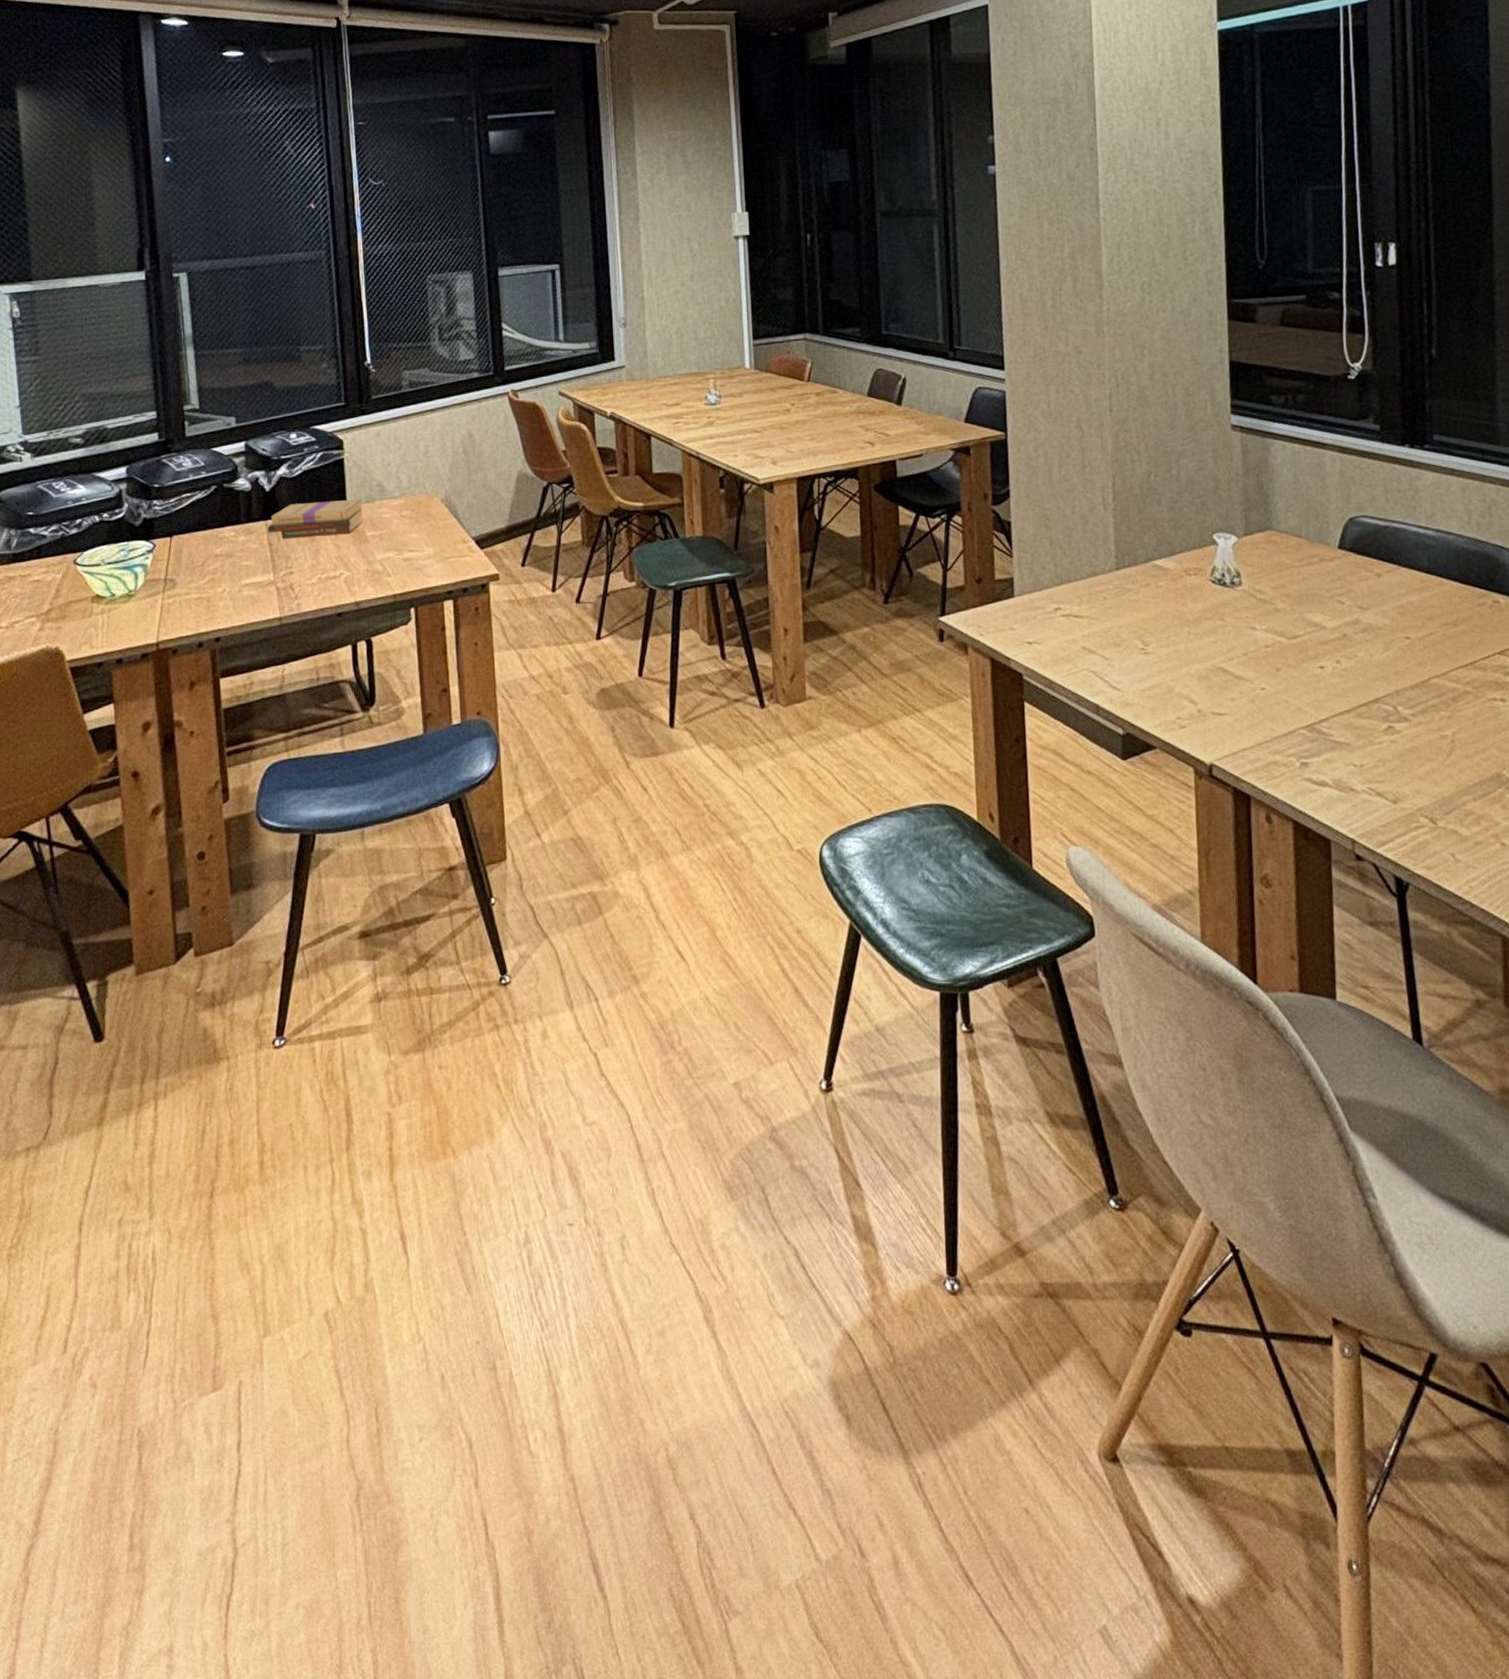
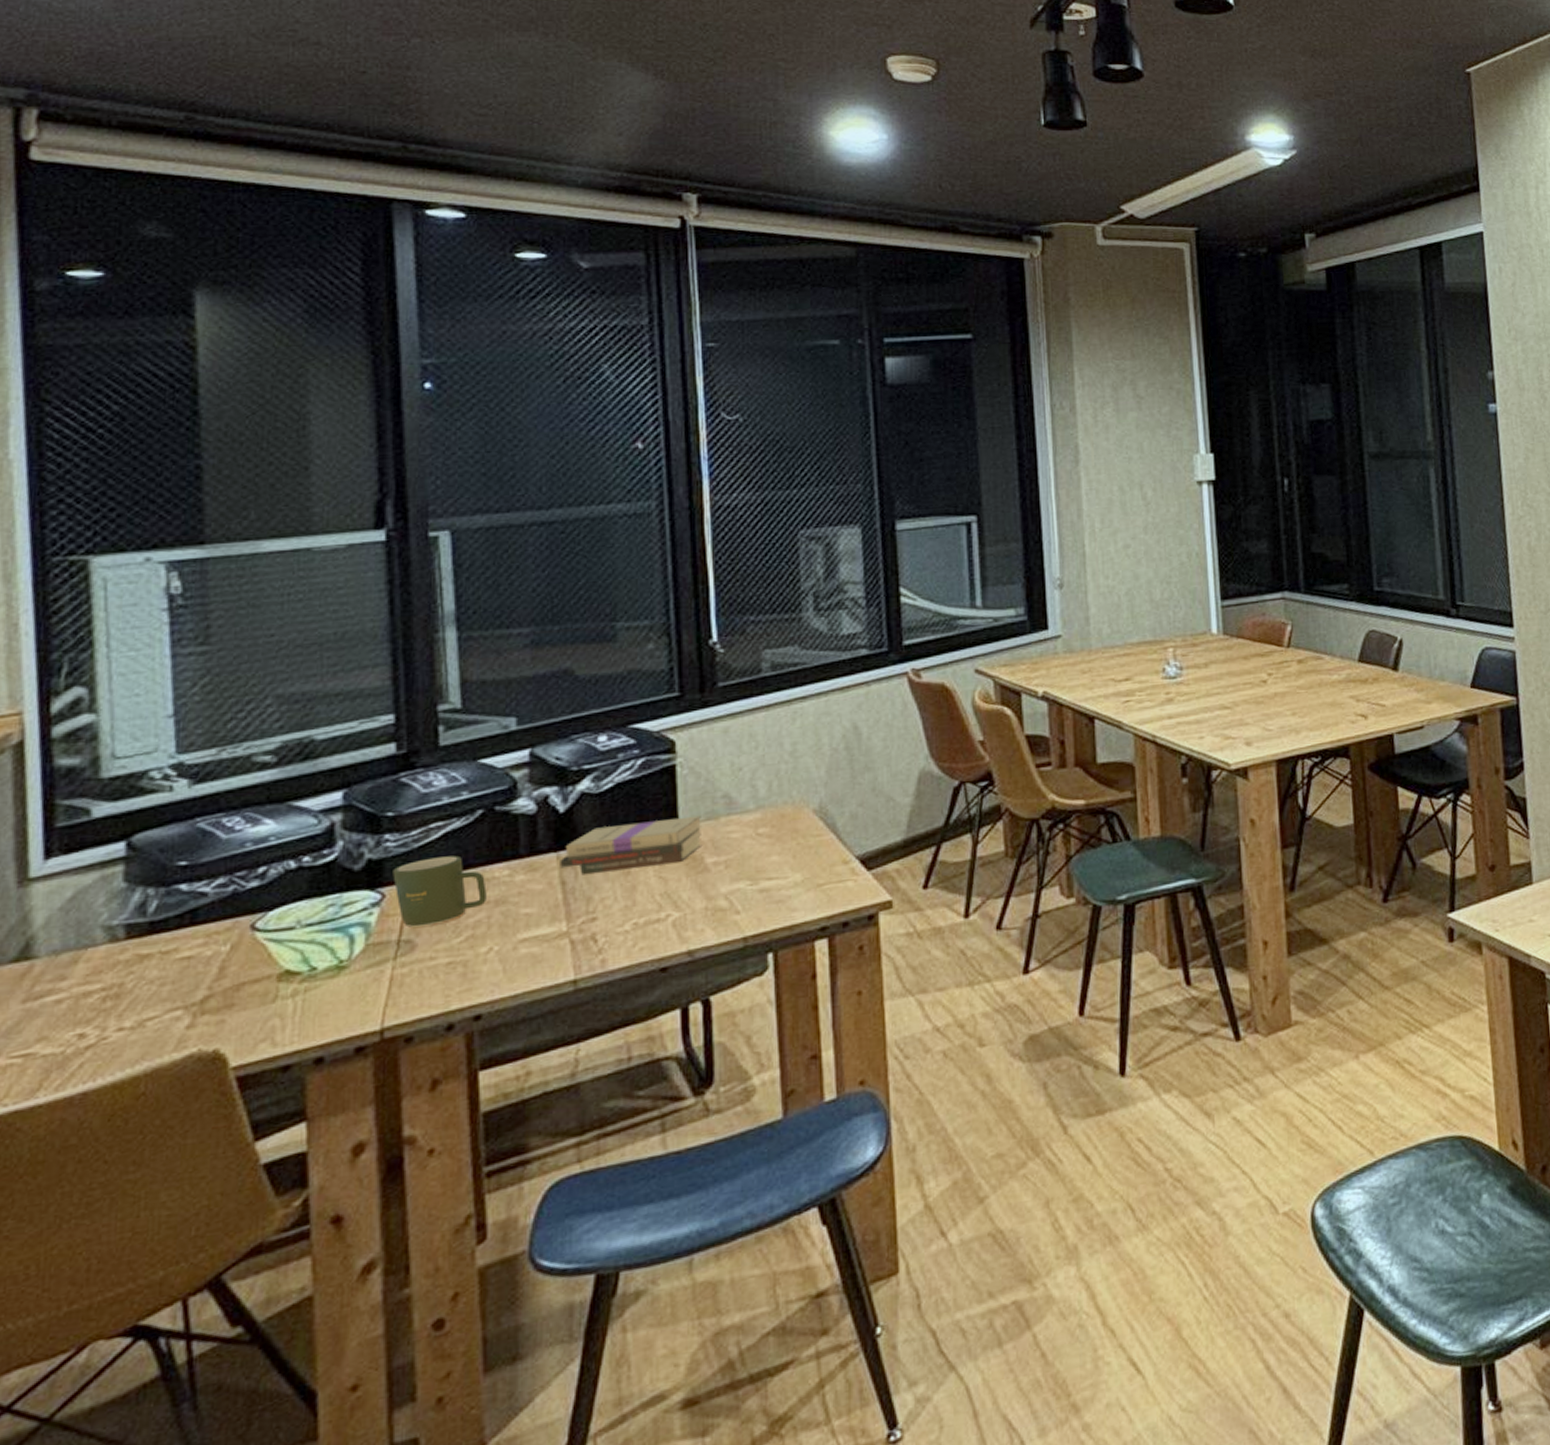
mug: none [160,519,220,571] -> present [393,855,487,929]

